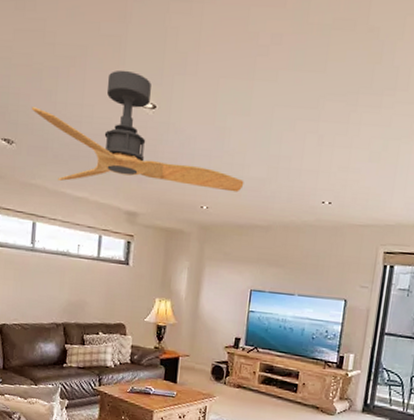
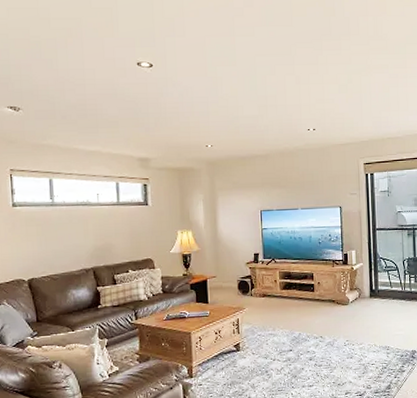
ceiling fan: present [31,70,244,192] -> none [34,36,240,138]

